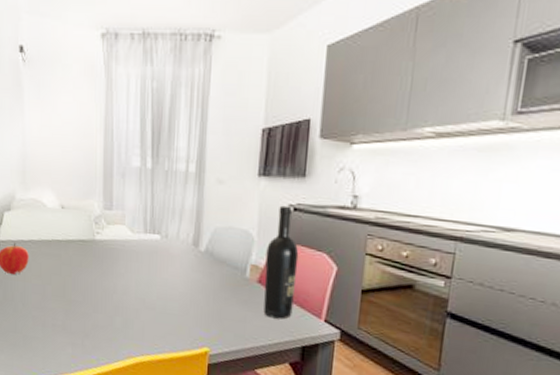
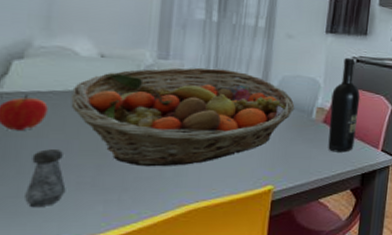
salt shaker: none [20,292,46,344] -> present [25,149,66,208]
fruit basket: none [44,218,228,318] -> present [71,67,295,167]

